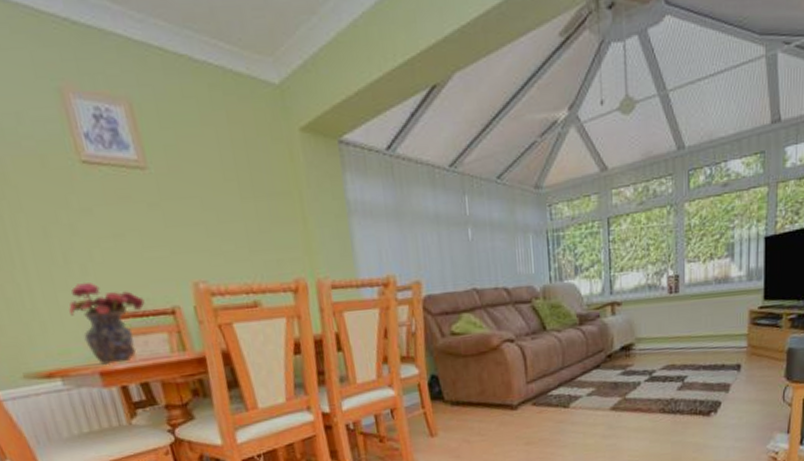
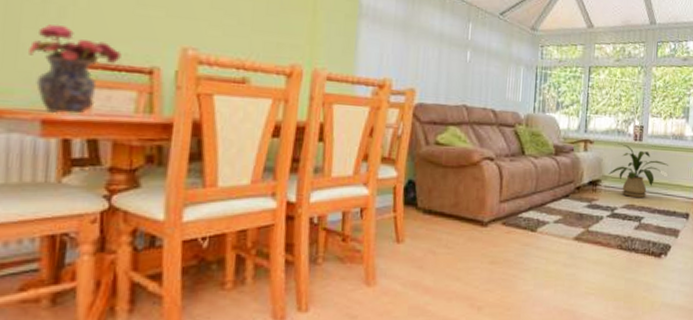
house plant: none [642,299,713,357] -> present [608,143,669,199]

